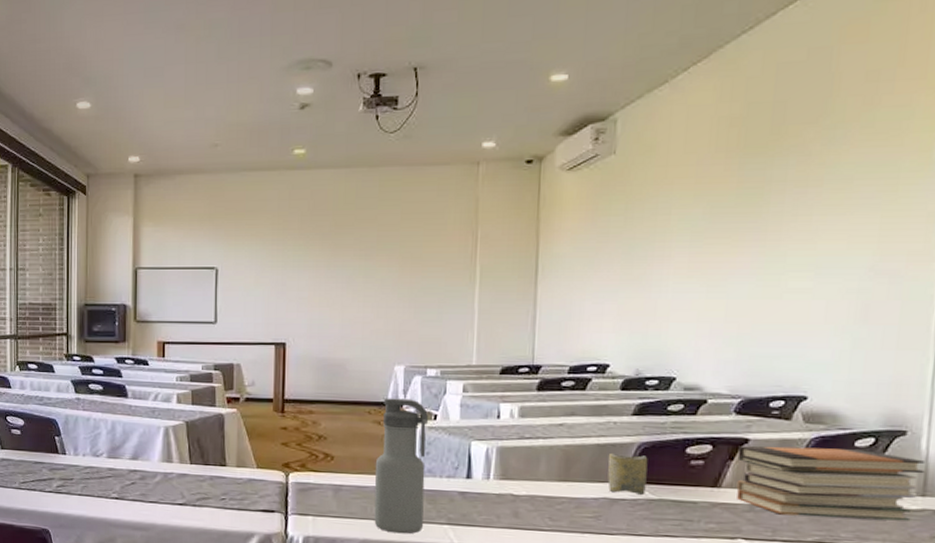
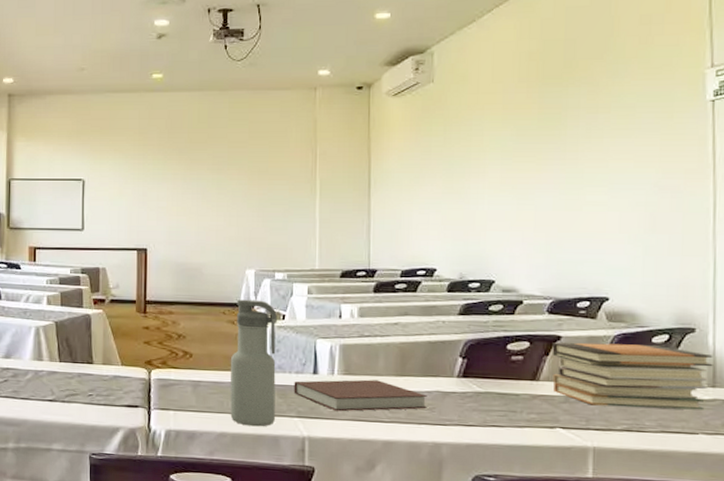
notebook: none [444,484,593,519] -> present [294,379,427,412]
cup: present [607,452,648,495] -> none [438,349,474,388]

